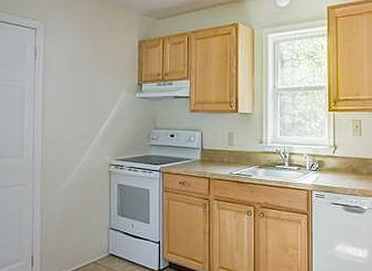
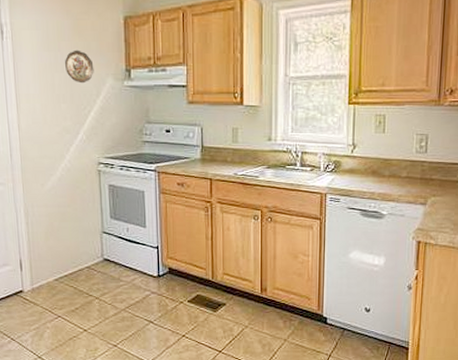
decorative plate: none [87,68,111,96] -> present [65,50,94,84]

